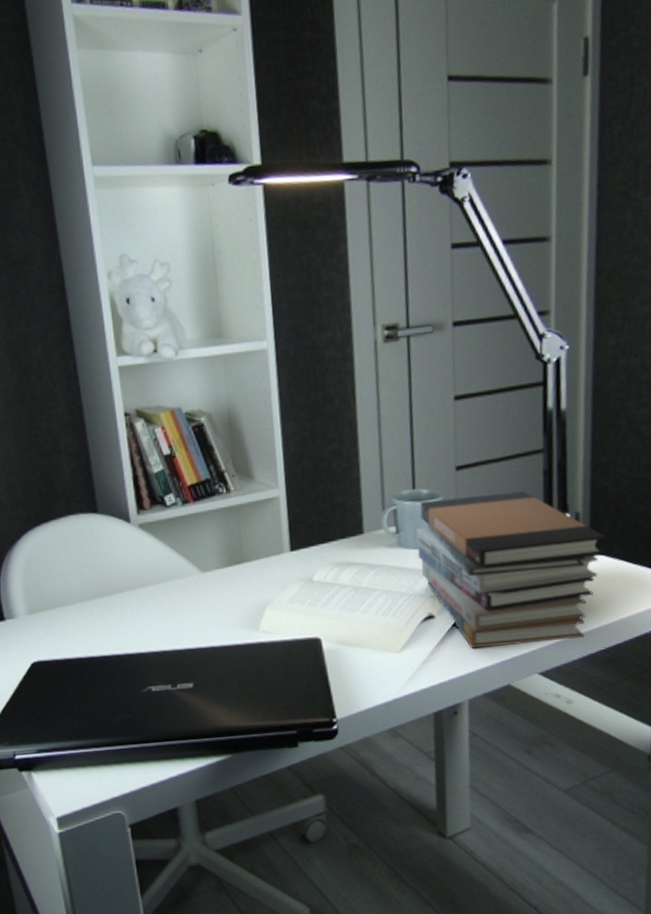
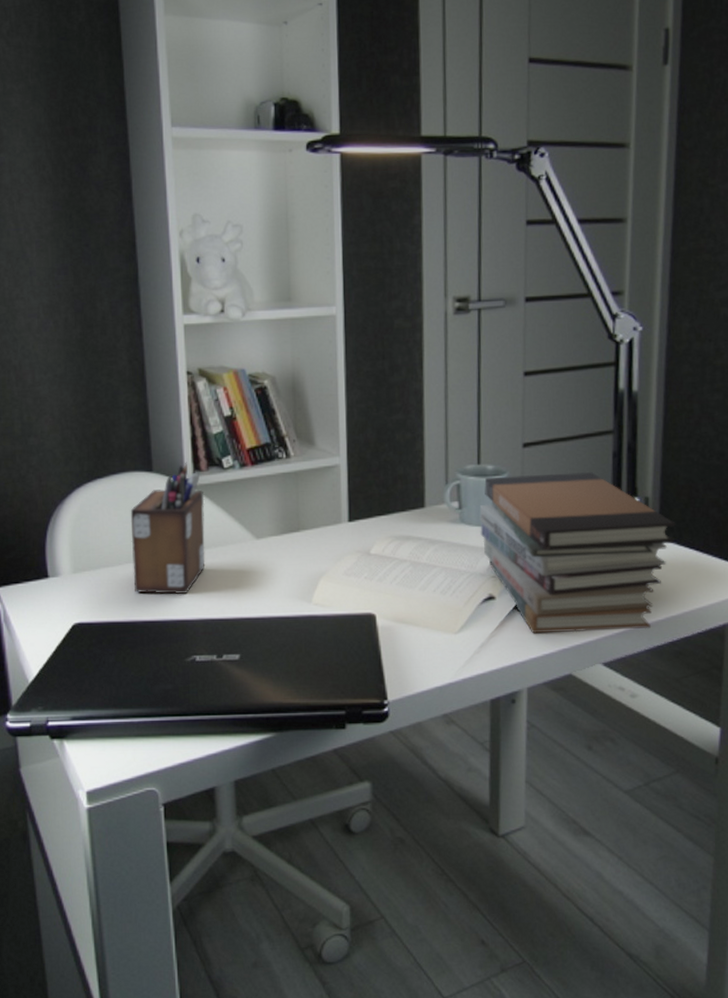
desk organizer: none [79,501,155,630] -> present [130,462,206,595]

